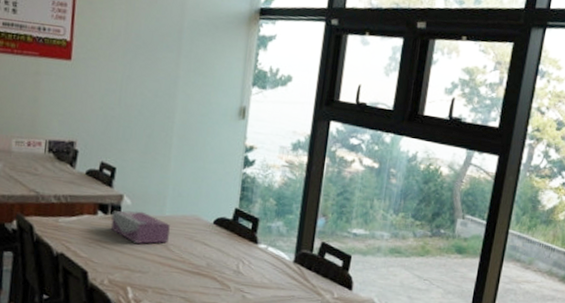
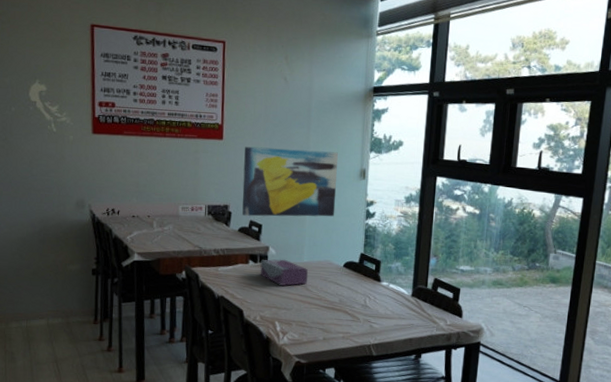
wall art: none [91,70,213,162] -> present [242,146,338,217]

